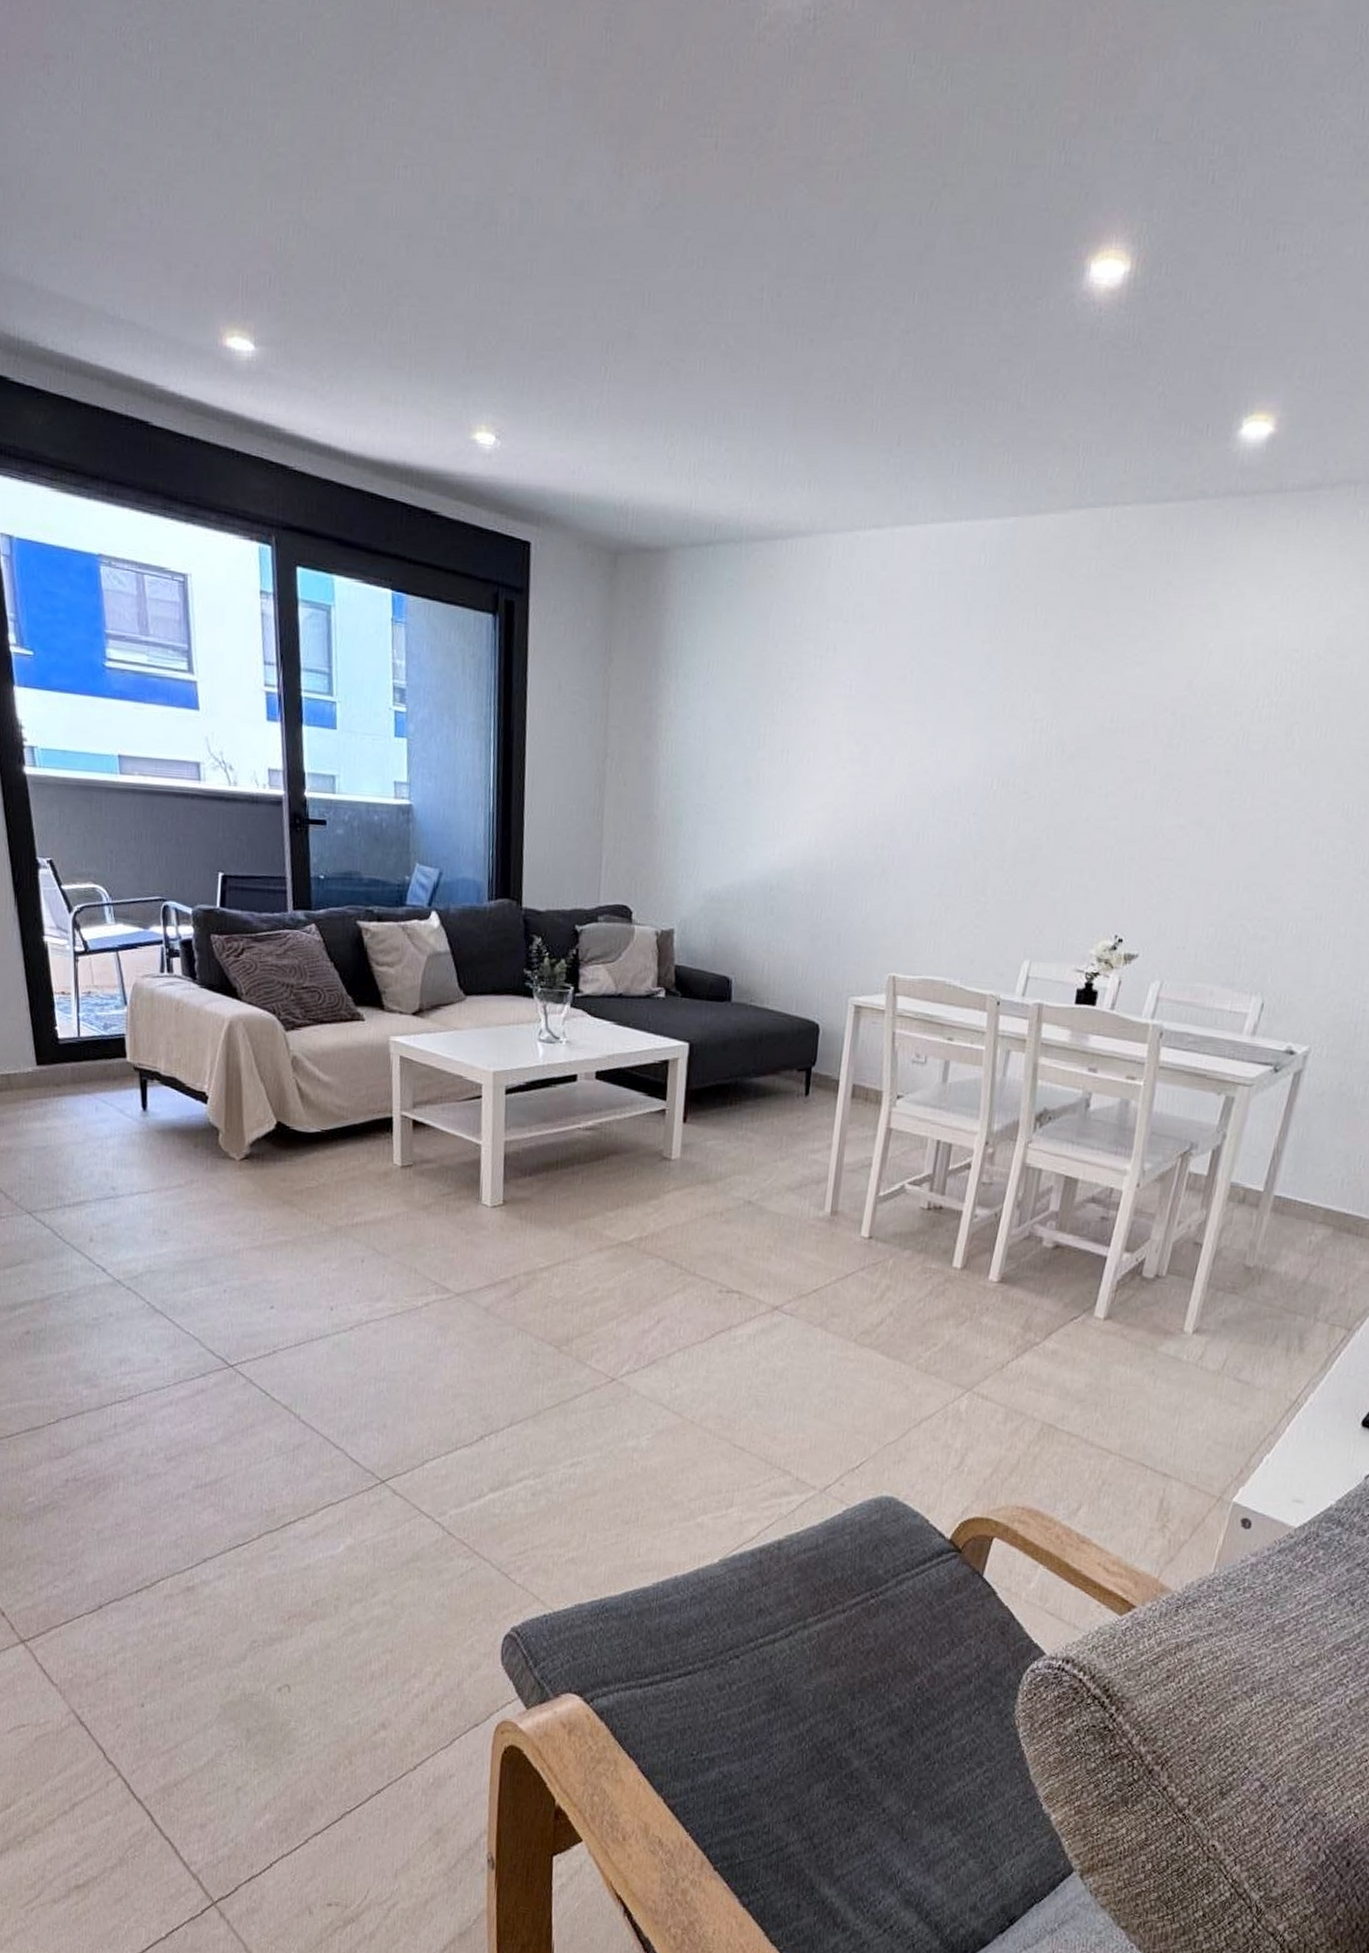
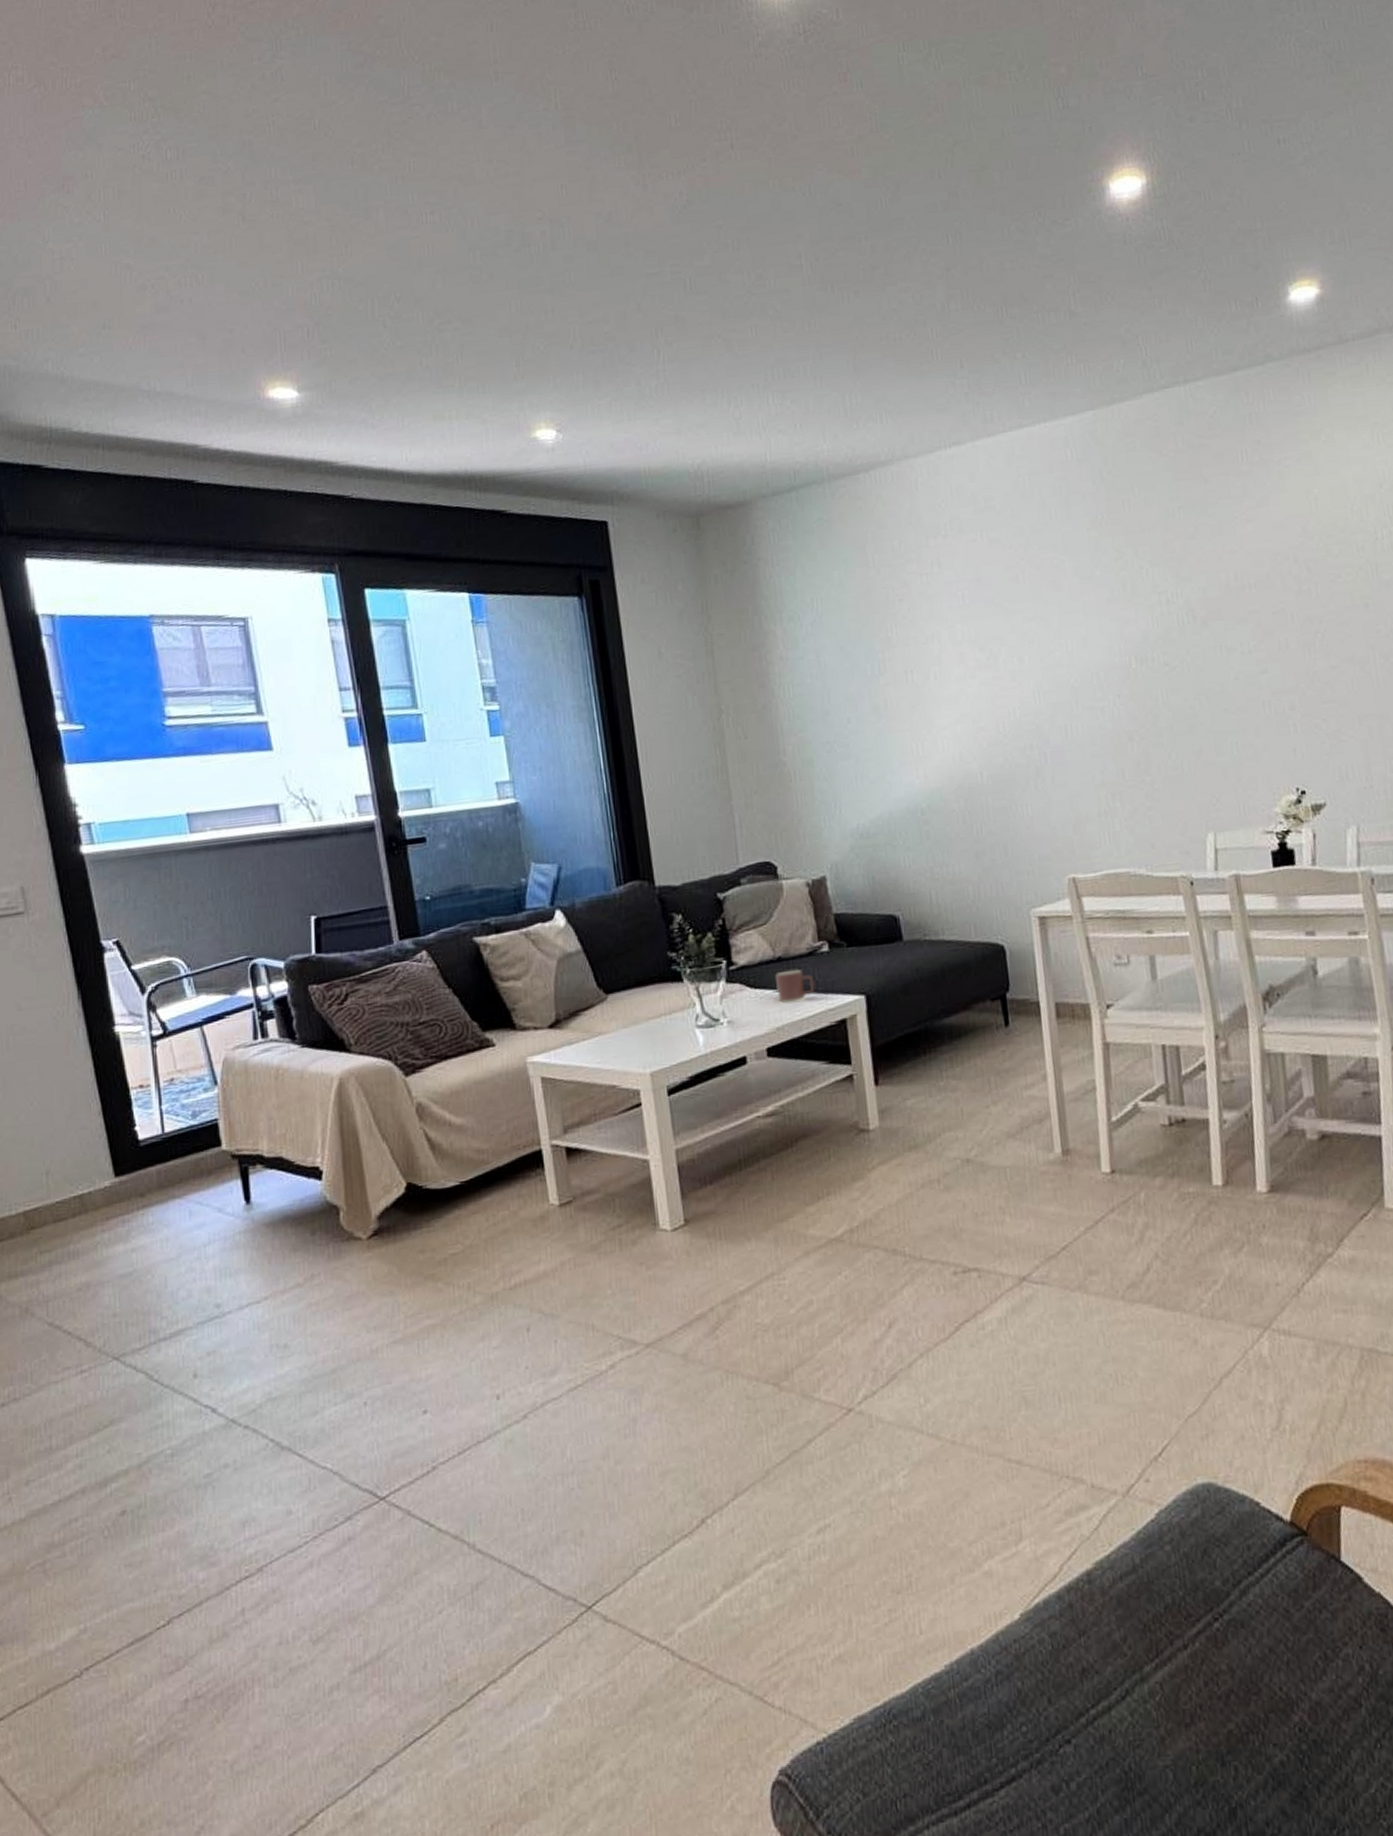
mug: none [612,1006,647,1037] -> present [774,969,815,1004]

